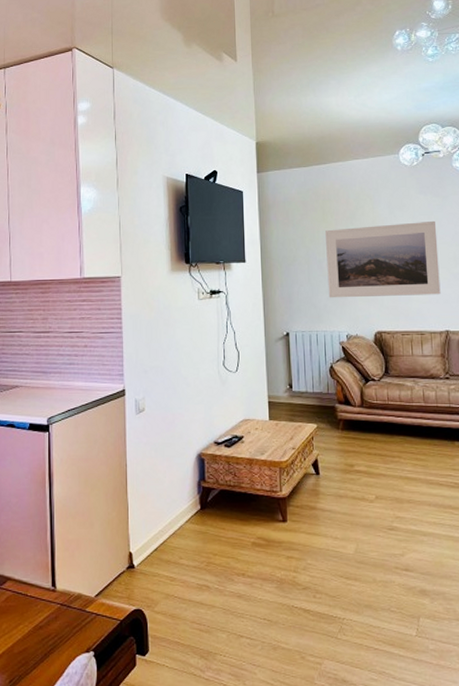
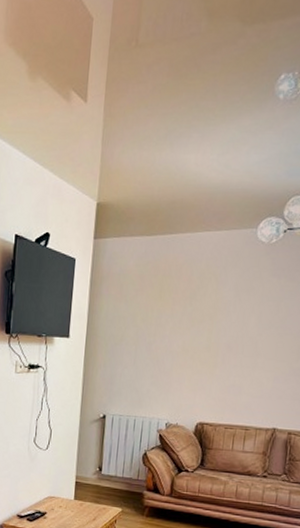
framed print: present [325,220,441,298] -> none [153,308,285,390]

